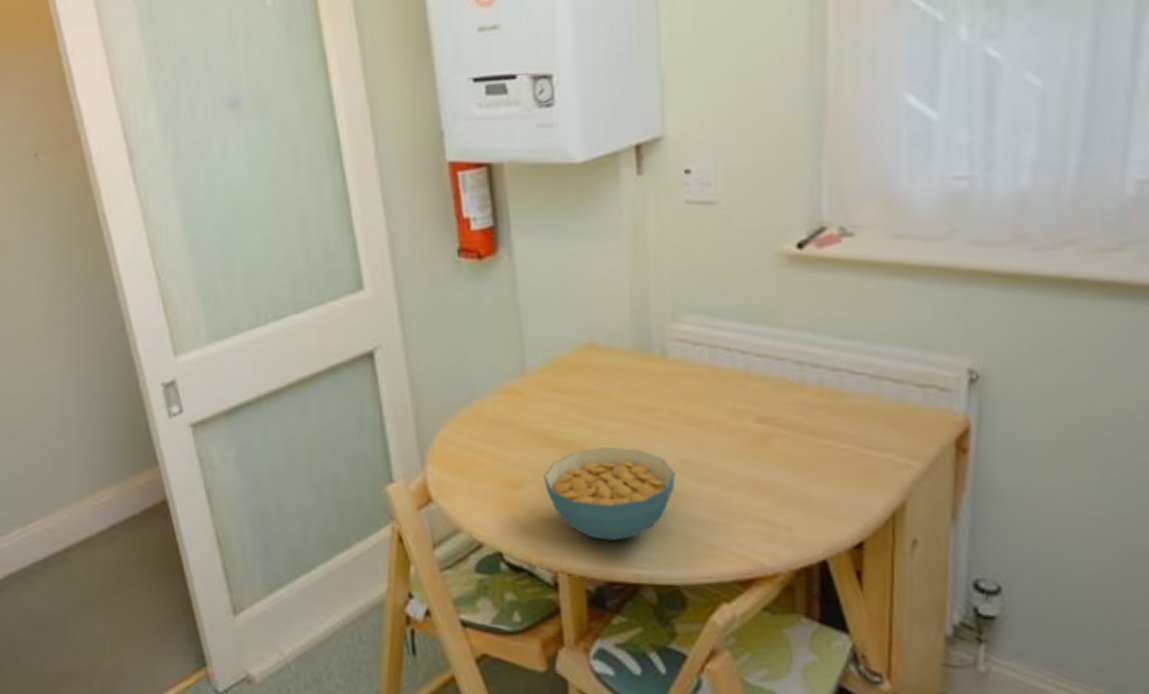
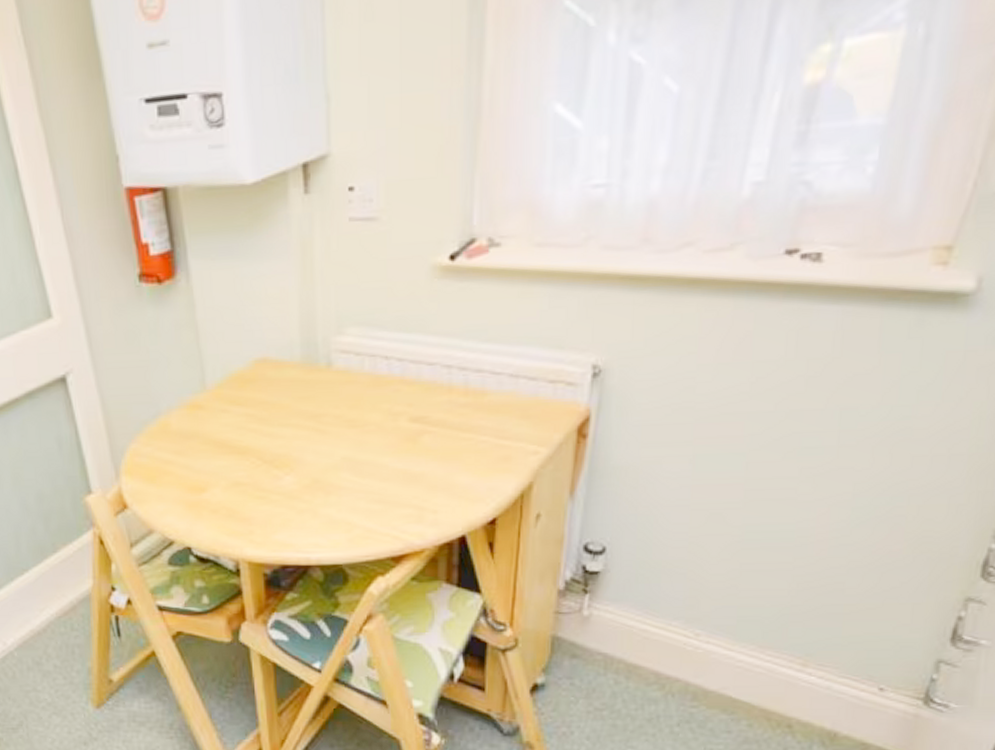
cereal bowl: present [543,448,676,541] -> none [224,451,339,531]

